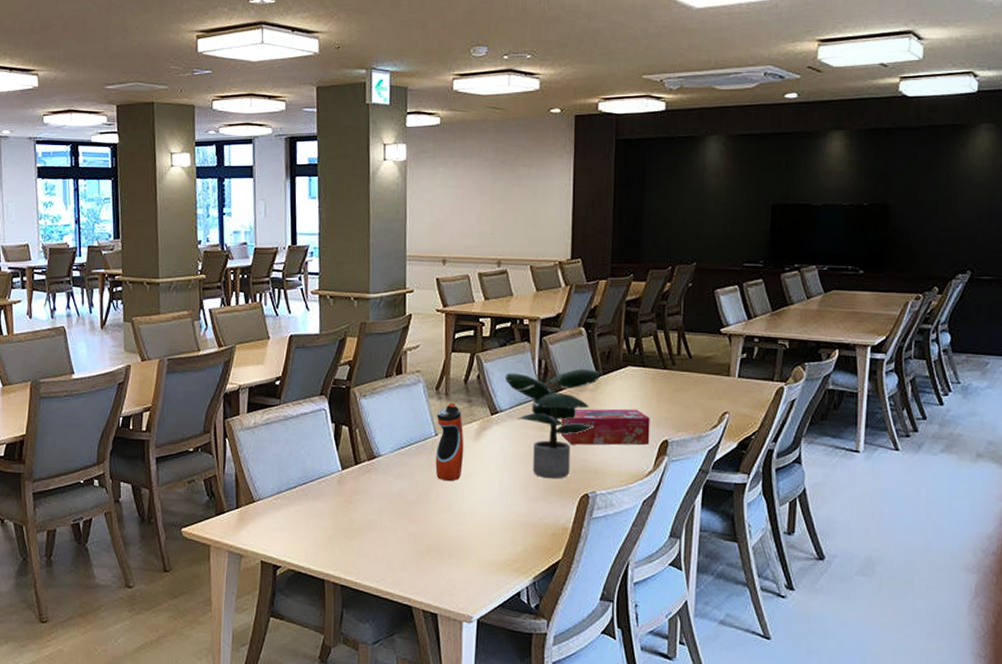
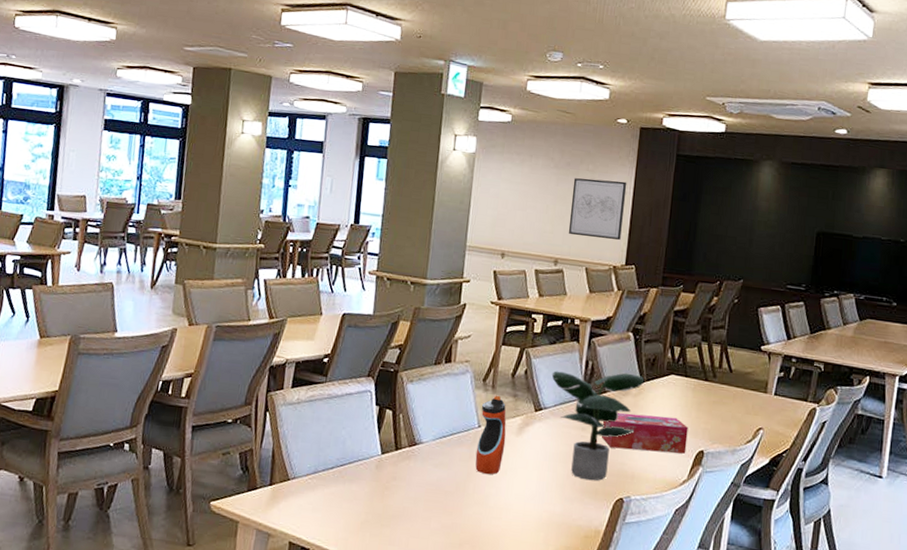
wall art: none [509,173,566,235] -> present [568,178,627,241]

